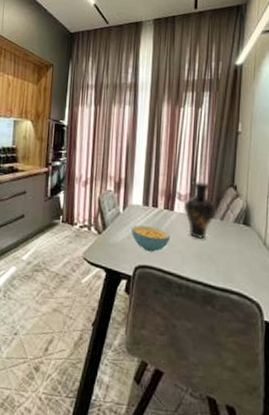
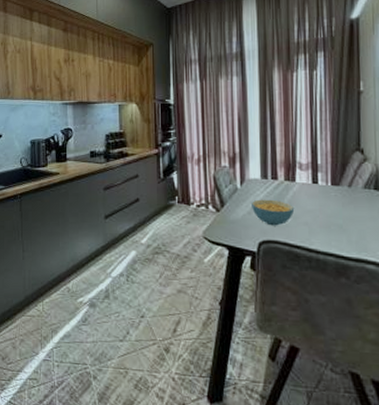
vase: present [184,182,216,239] -> none [306,149,342,208]

